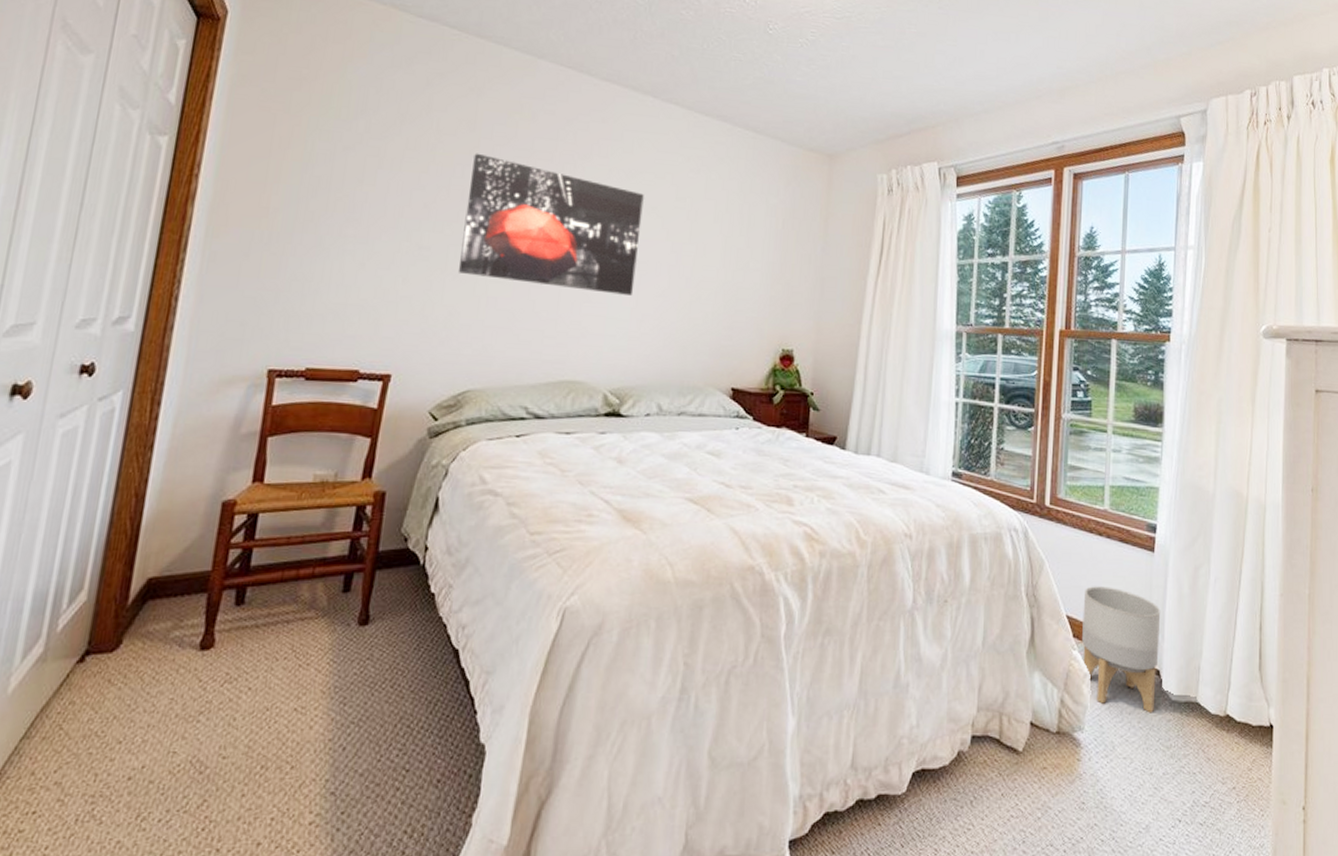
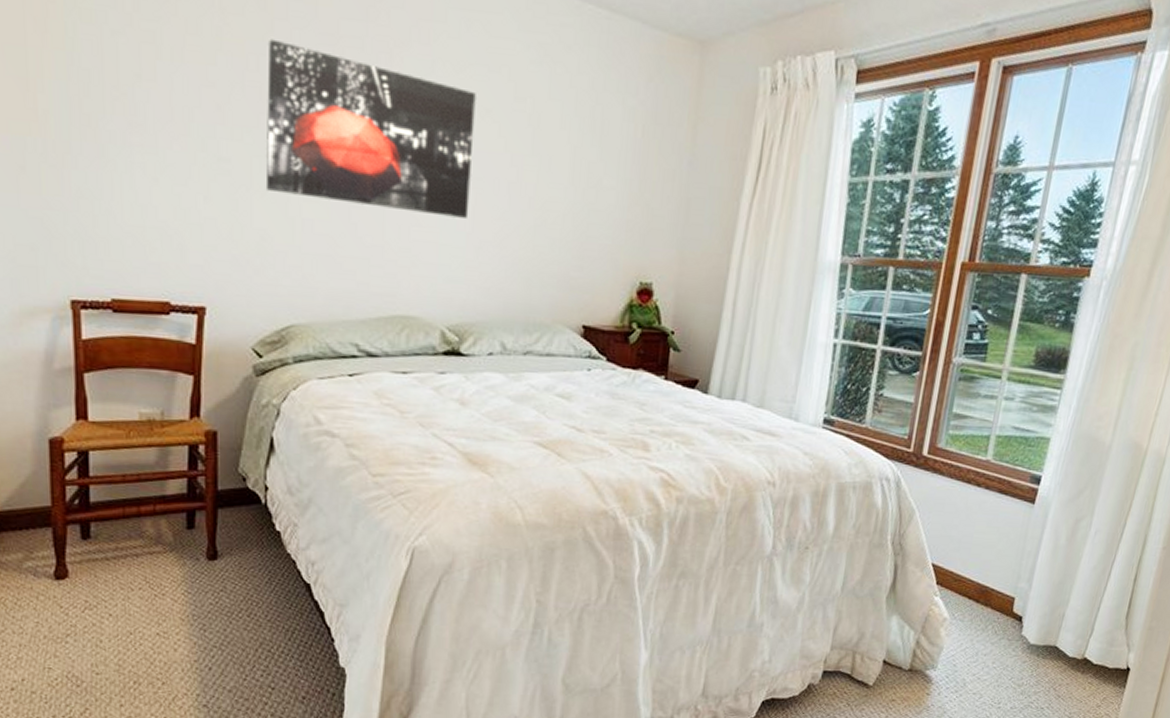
planter: present [1082,586,1161,713] -> none [944,536,1033,655]

